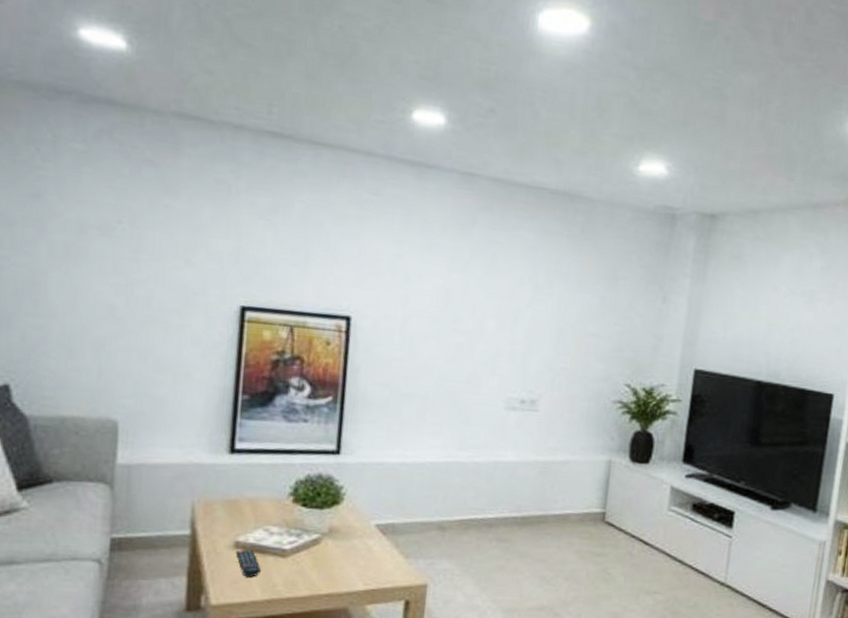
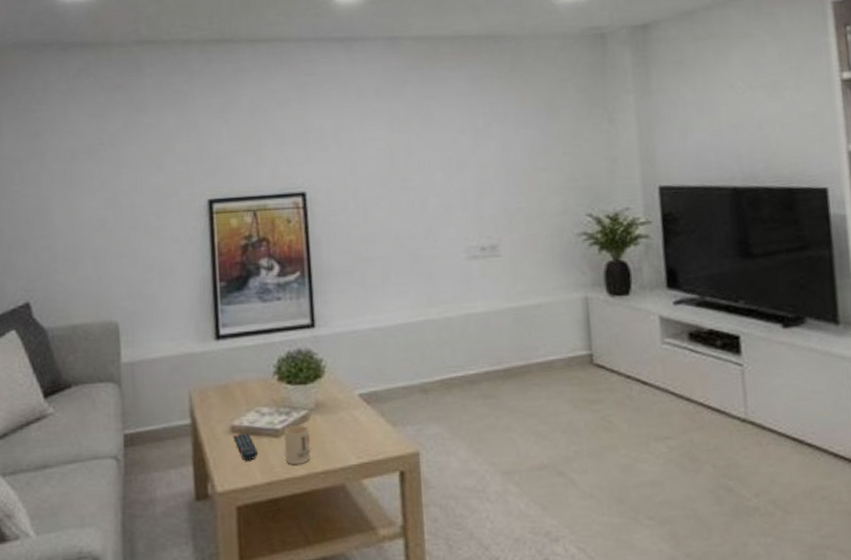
mug: none [289,547,319,585] -> present [284,424,310,464]

